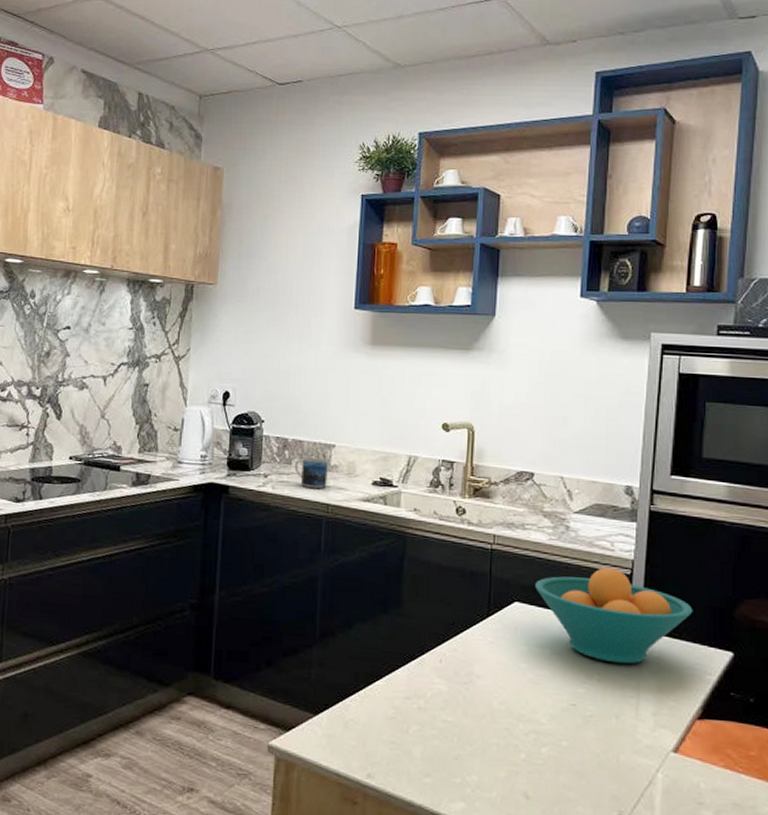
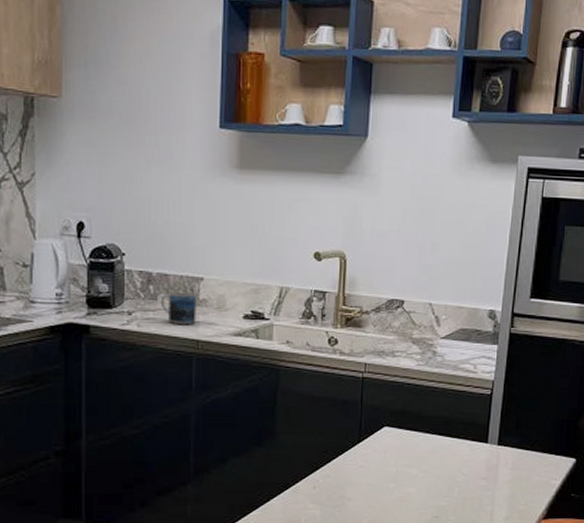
fruit bowl: present [535,567,693,664] -> none [404,388,544,477]

